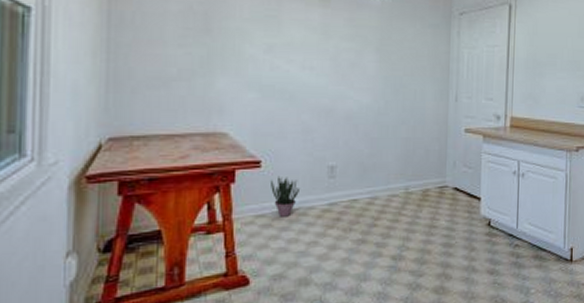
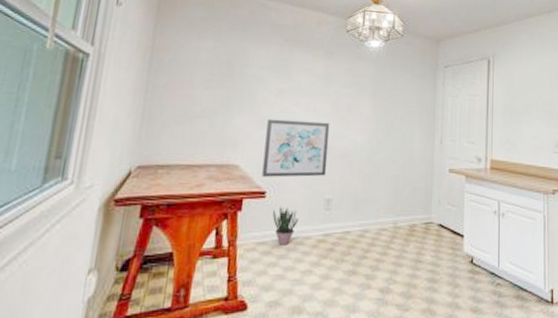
wall art: none [255,79,330,145] -> present [262,119,330,178]

